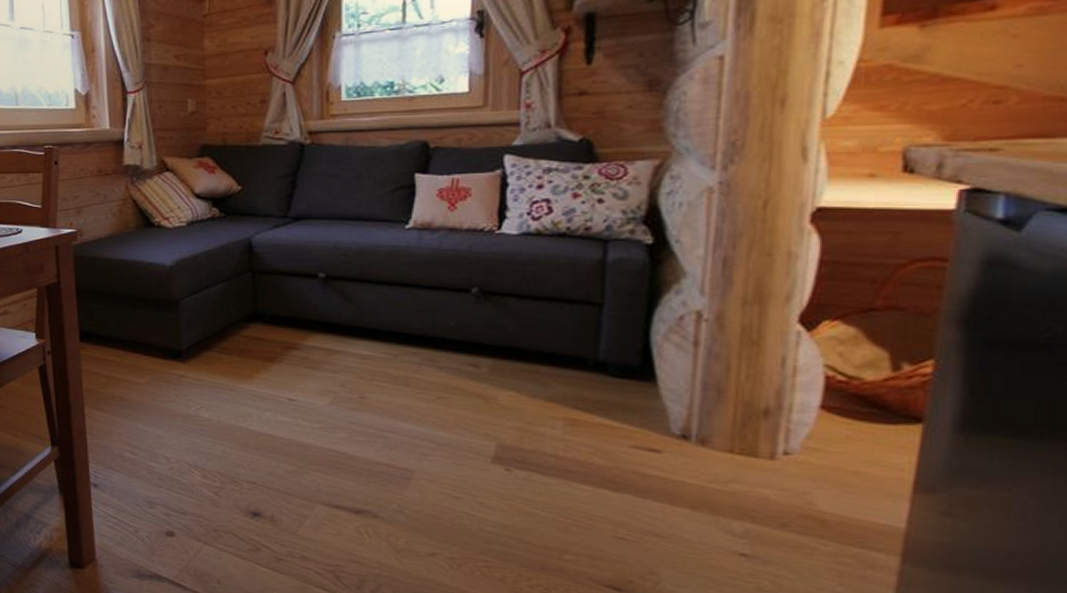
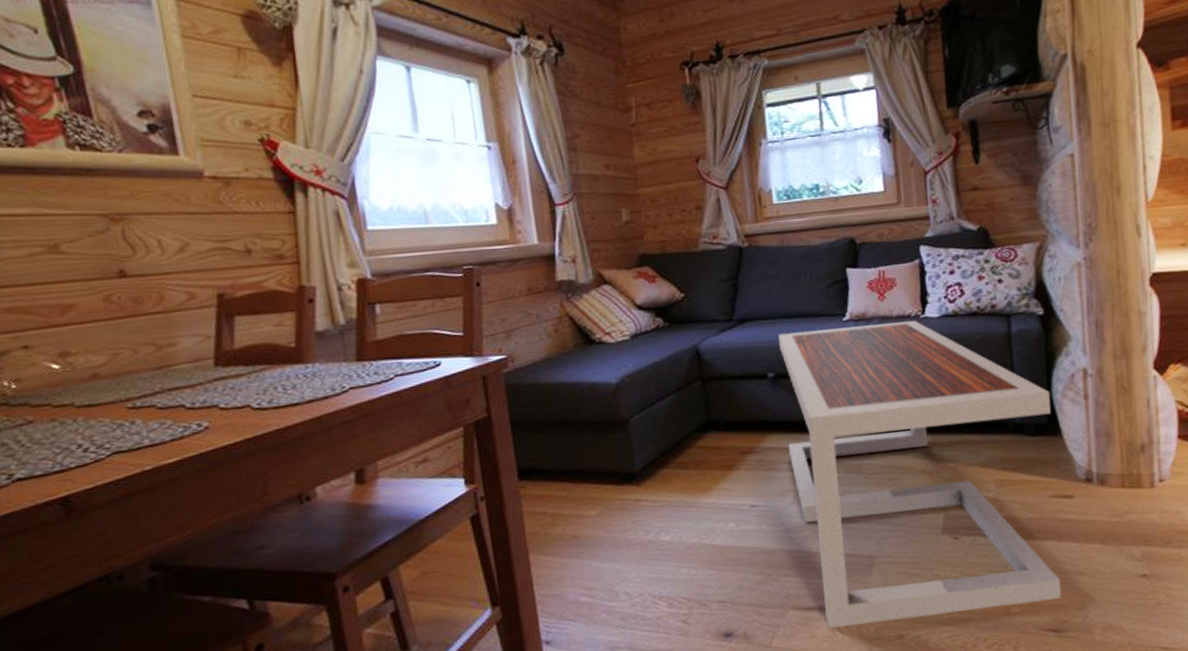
coffee table: none [333,235,648,556] -> present [778,321,1062,629]

